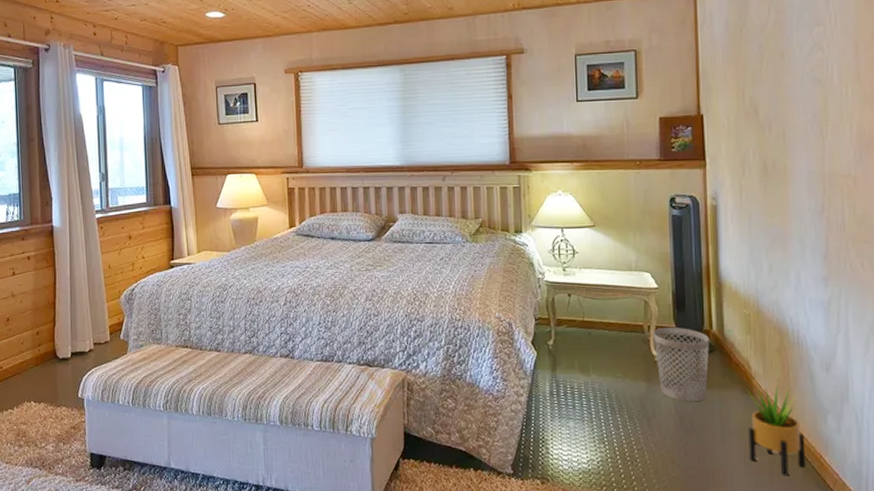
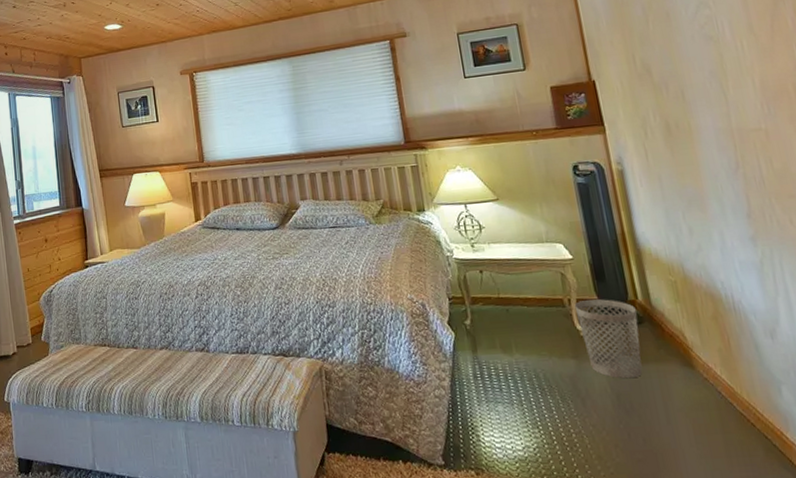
potted plant: present [747,386,805,476] -> none [685,357,766,458]

